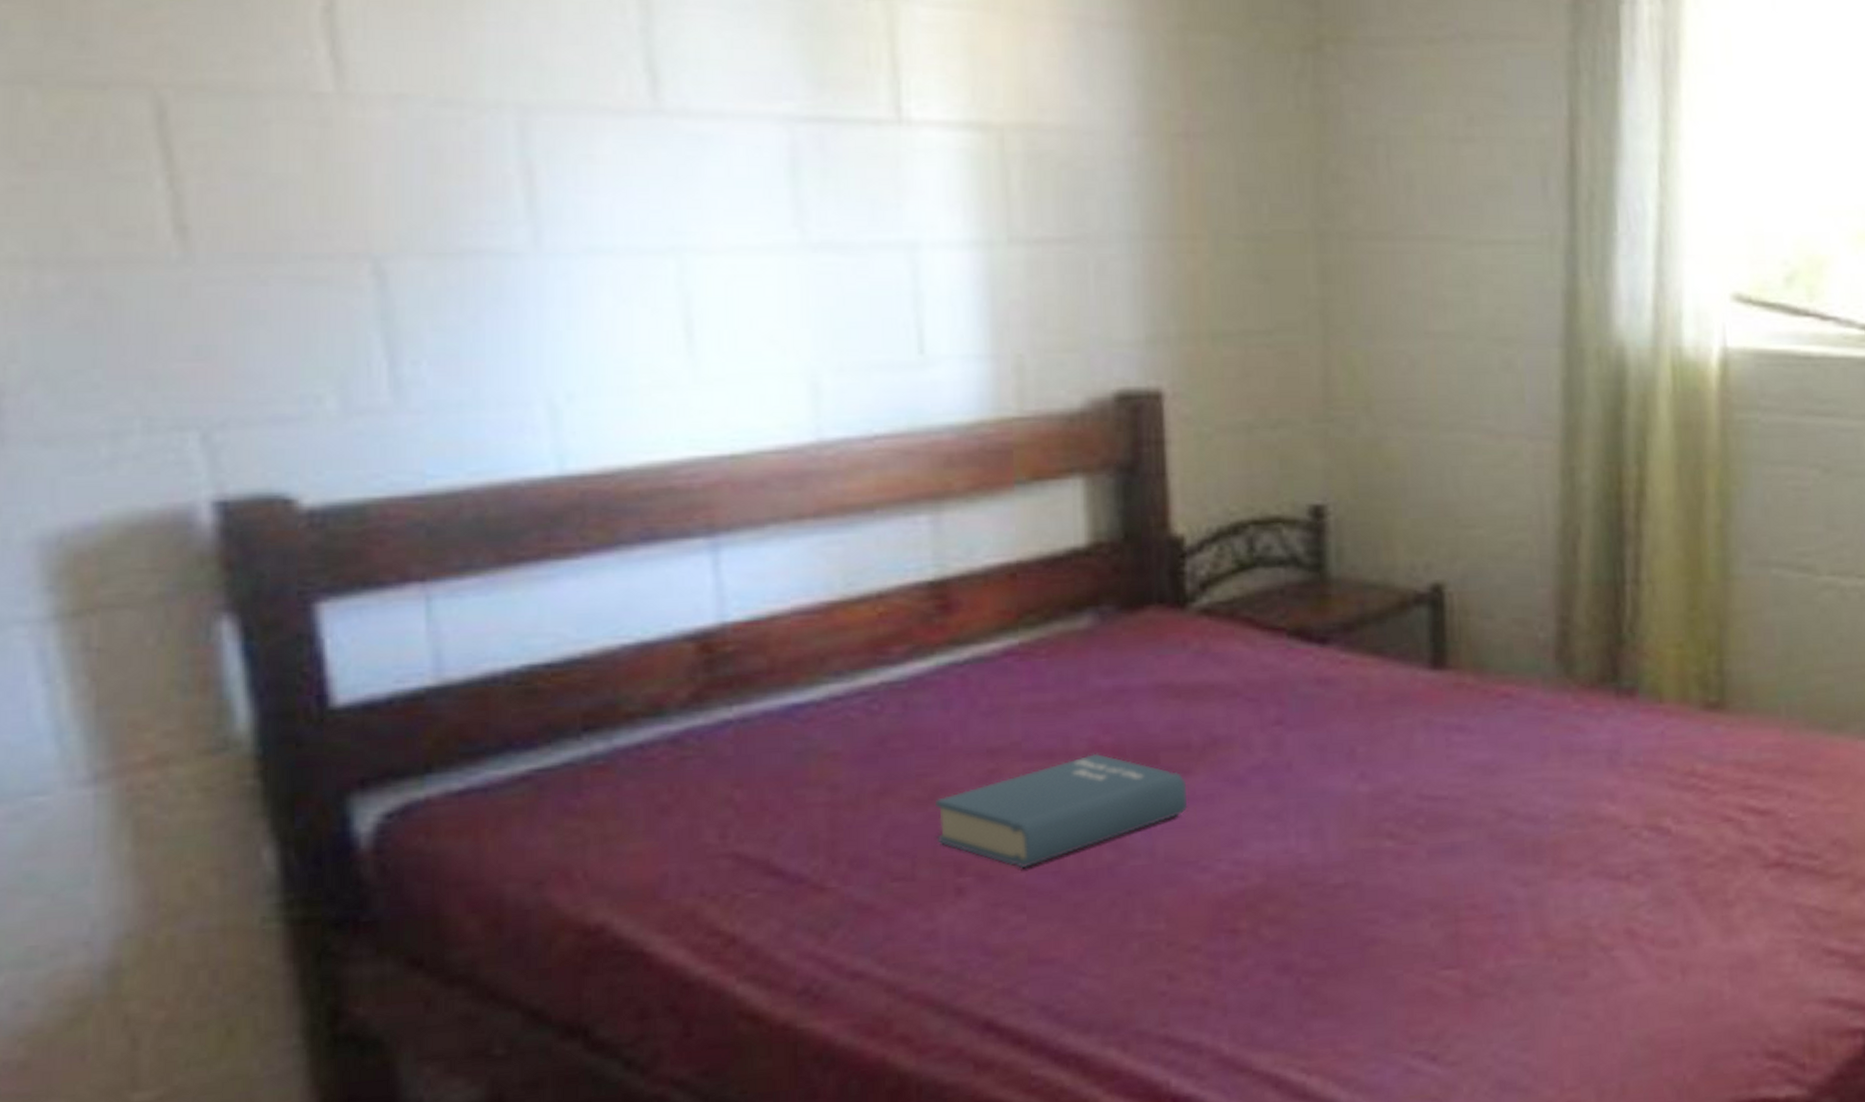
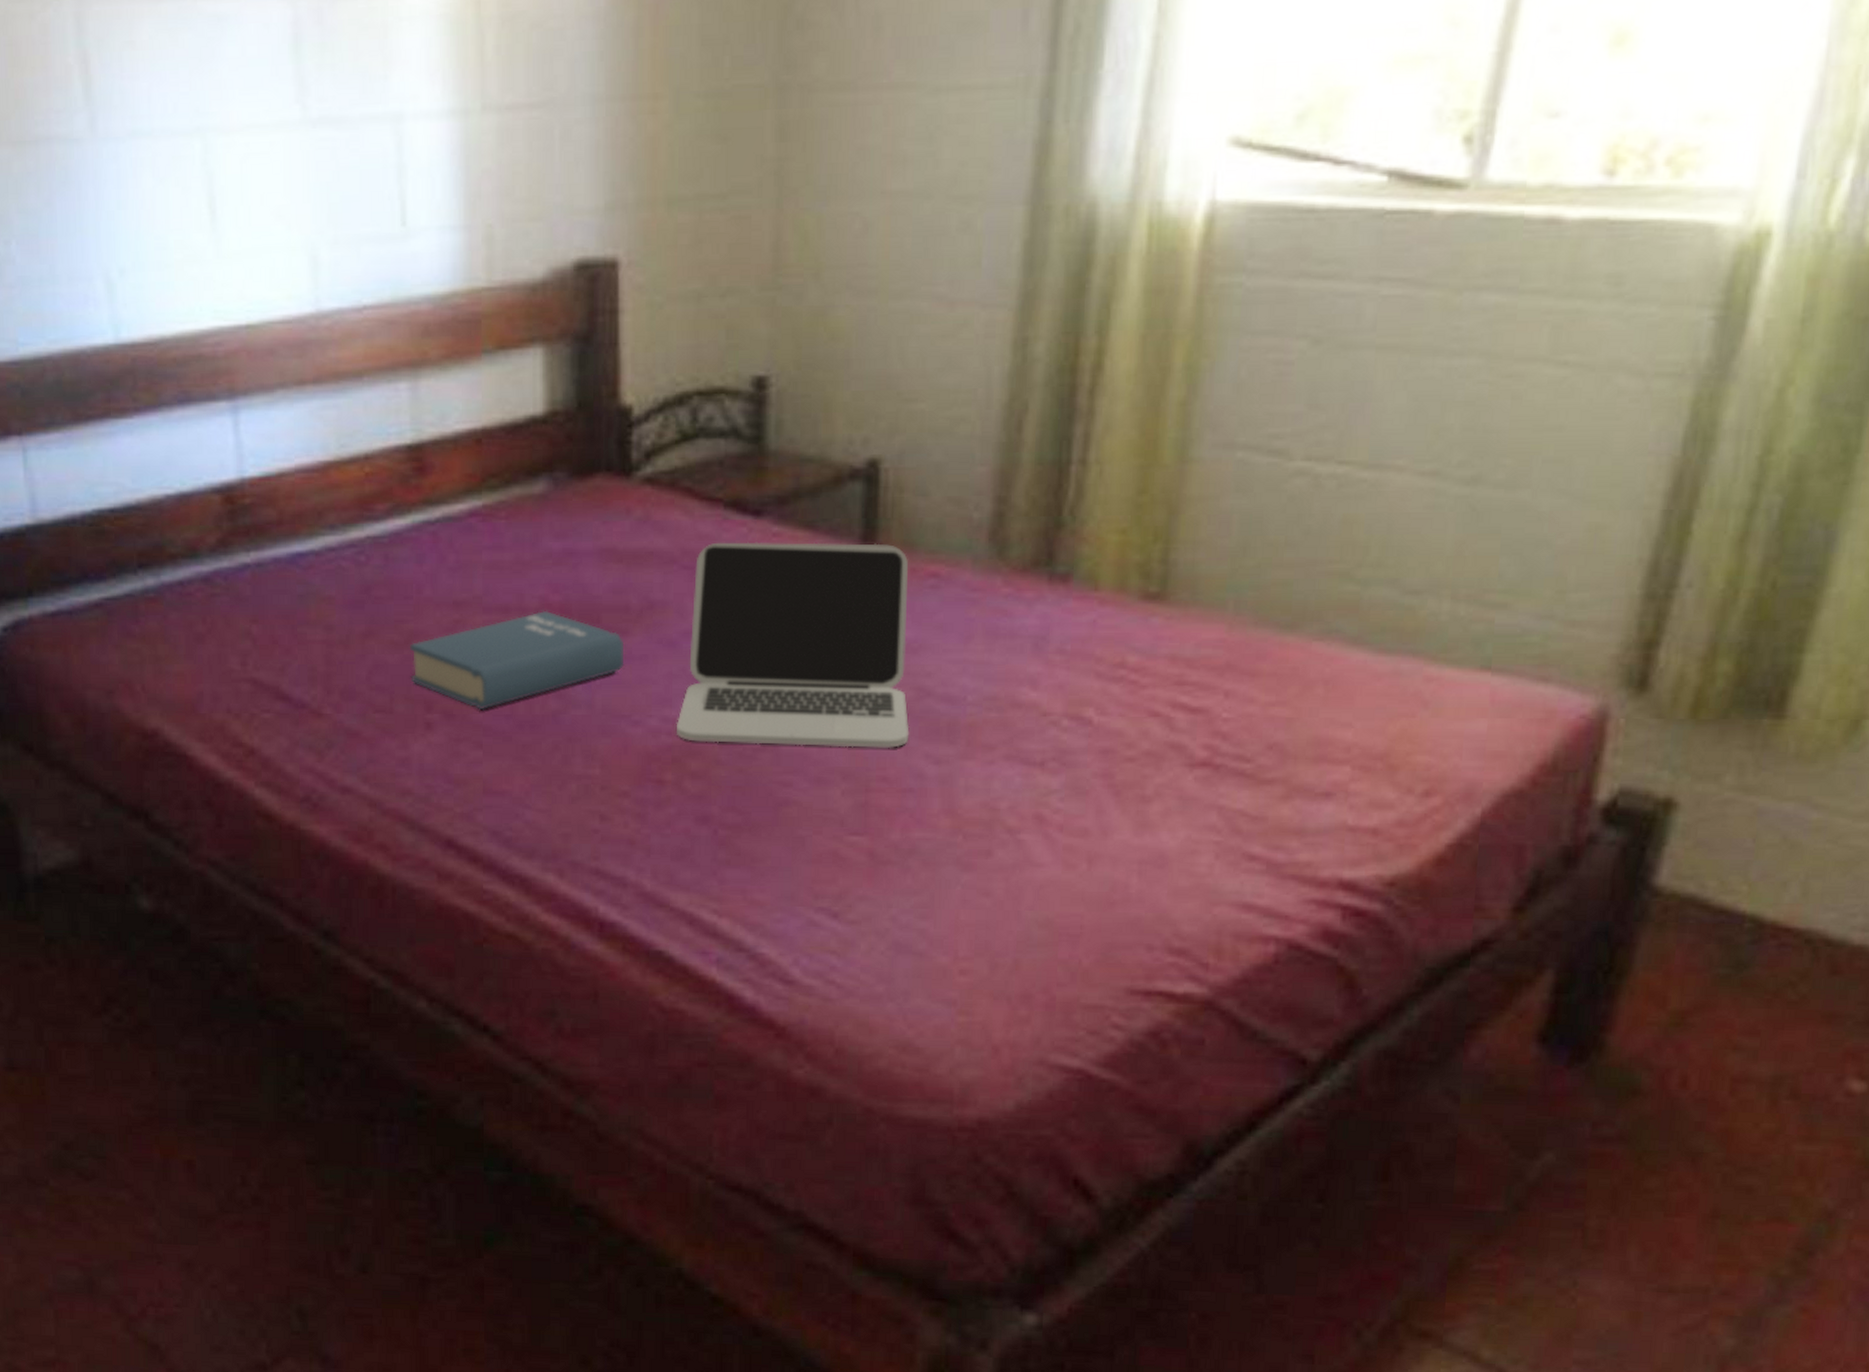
laptop: none [1249,666,1495,884] -> present [677,542,910,748]

